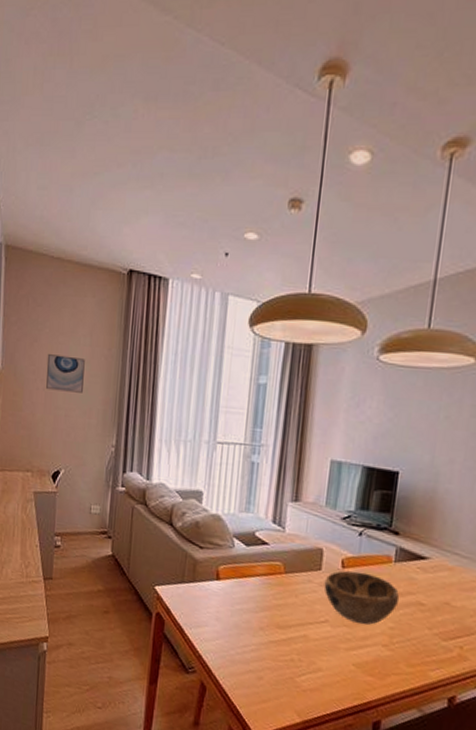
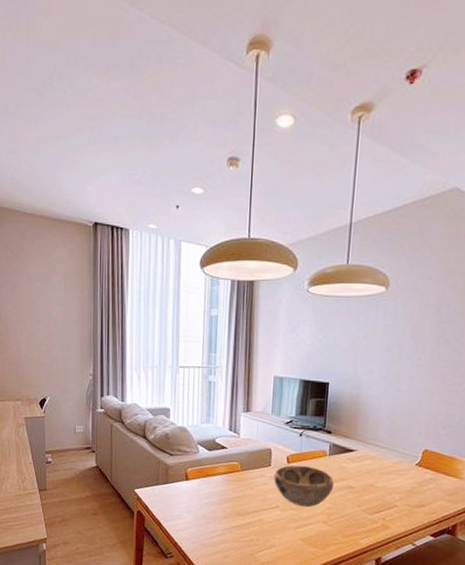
wall art: present [46,354,85,393] -> none [27,298,62,331]

